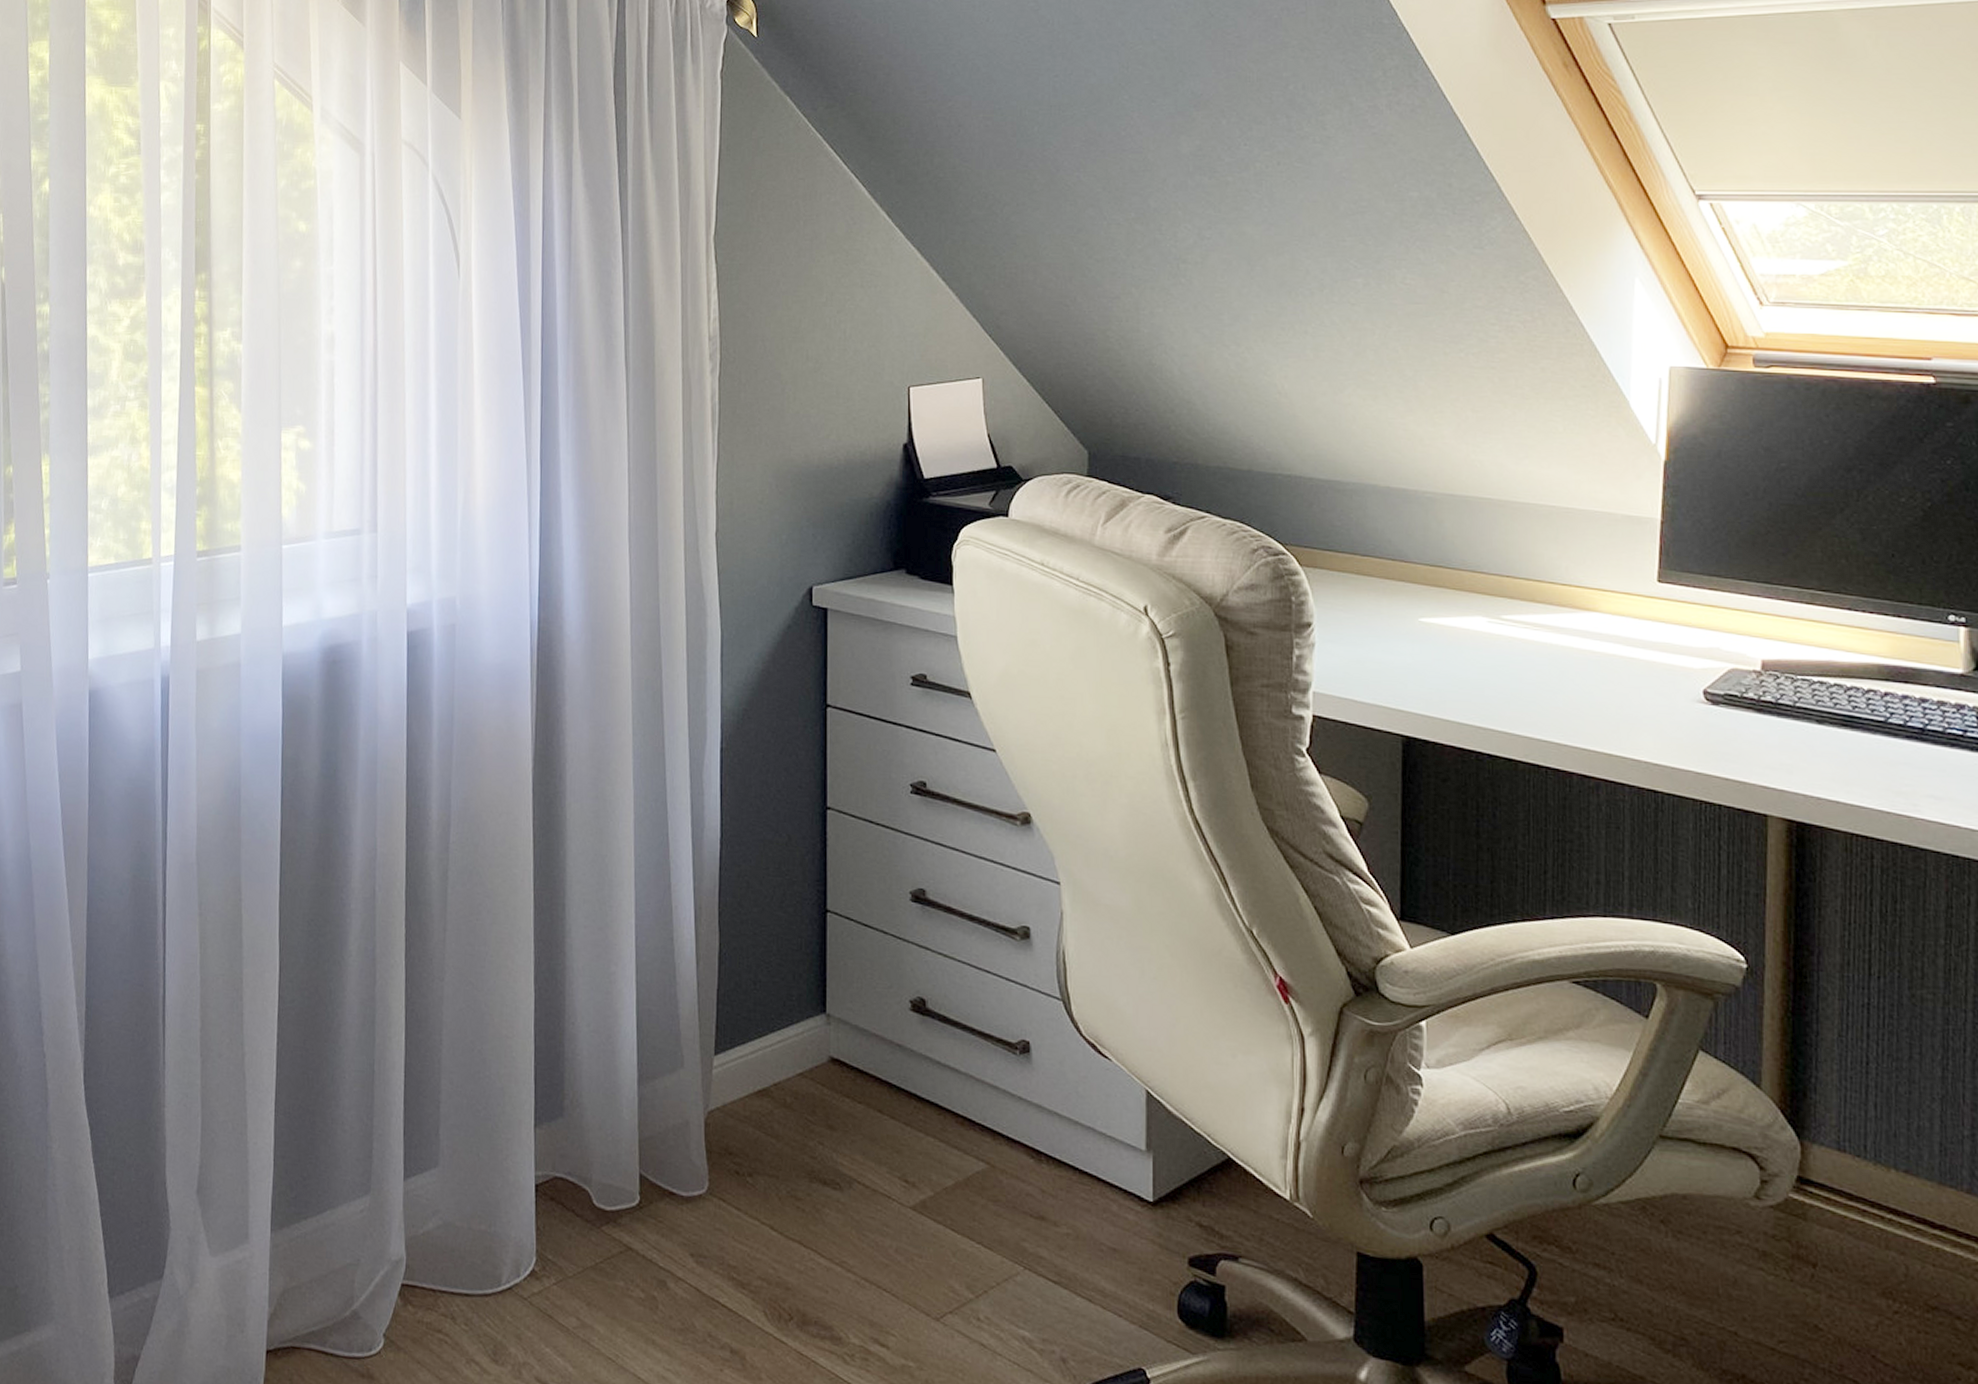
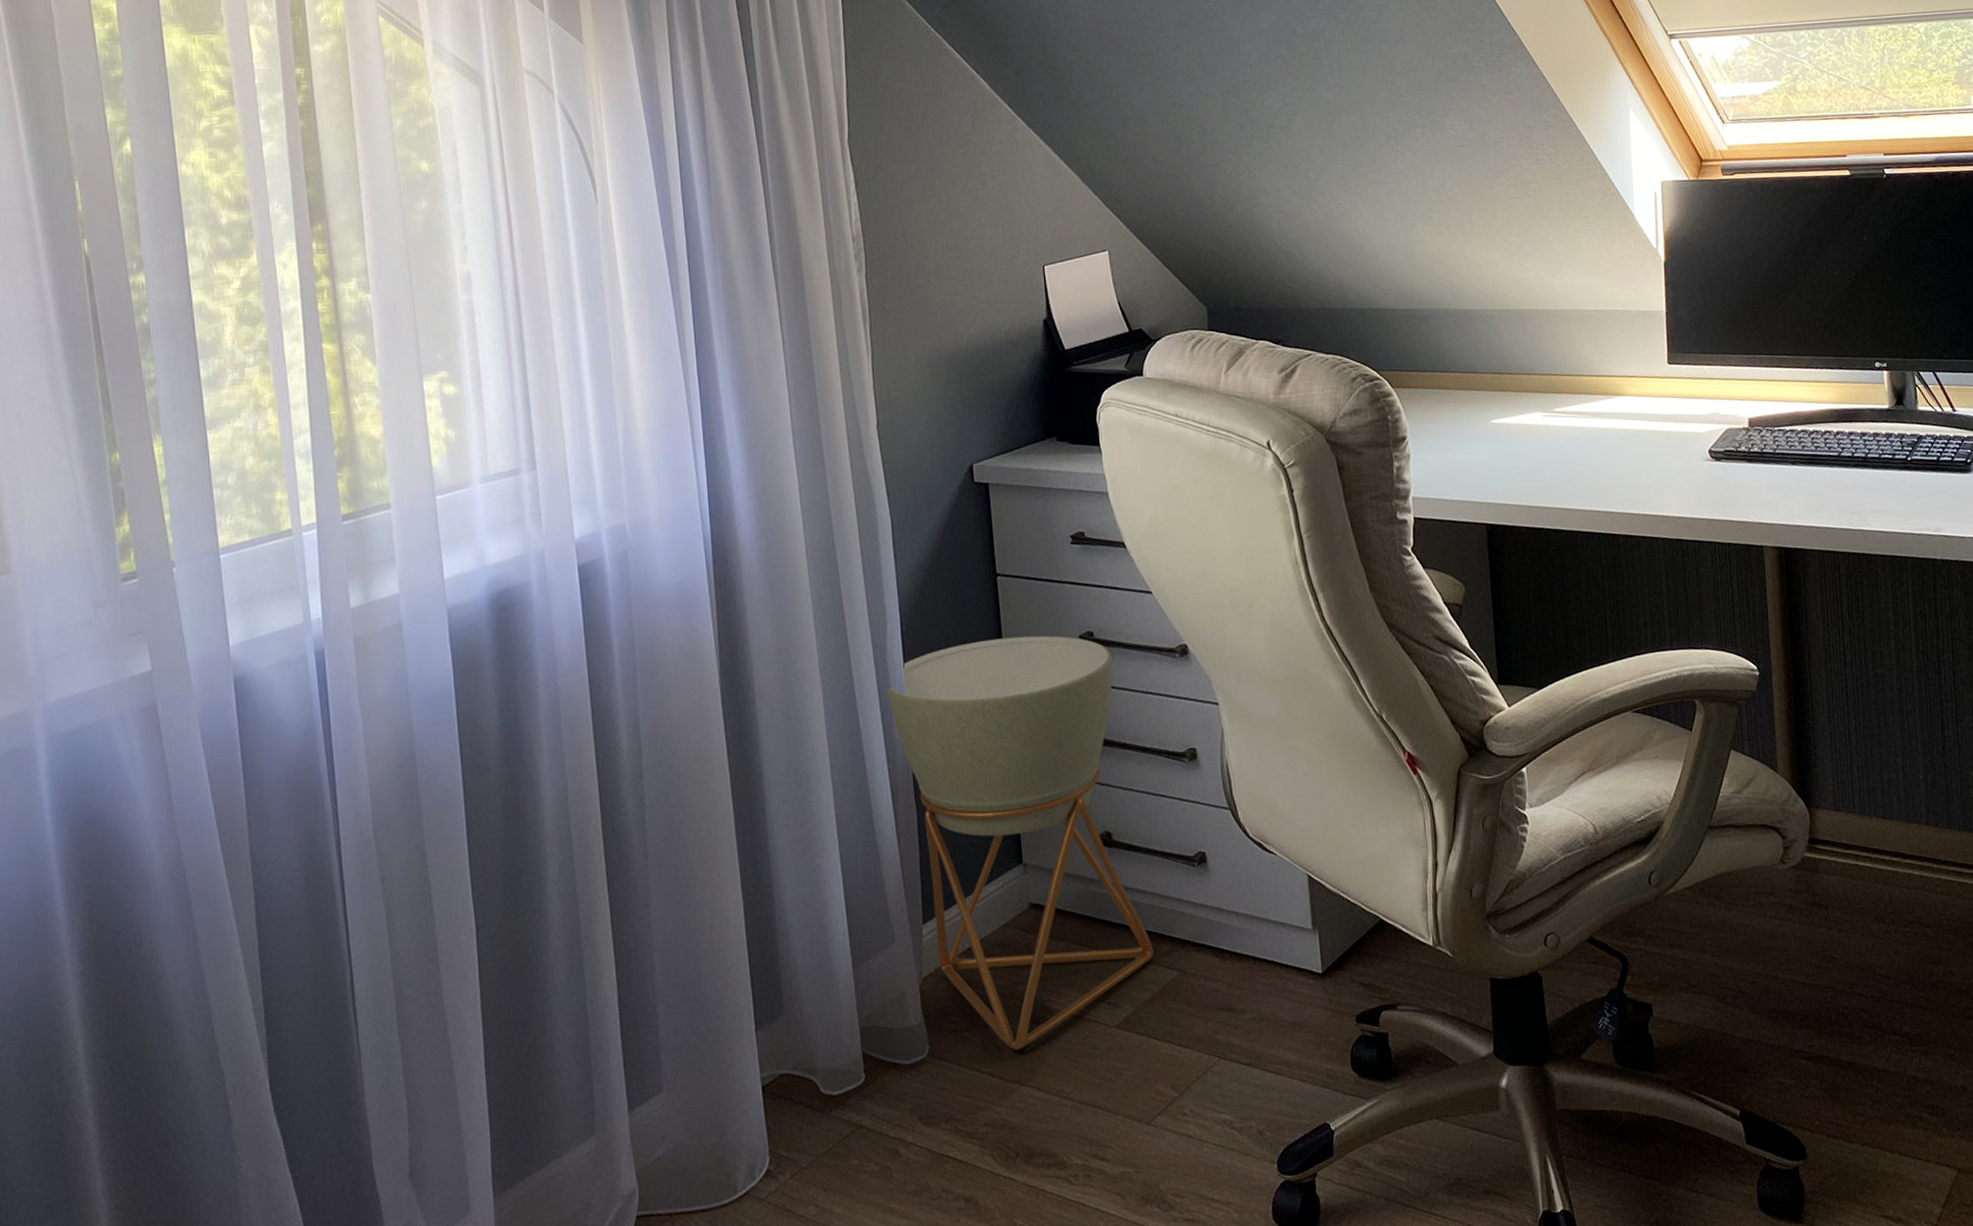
planter: none [698,771,961,1209] -> present [885,635,1154,1051]

